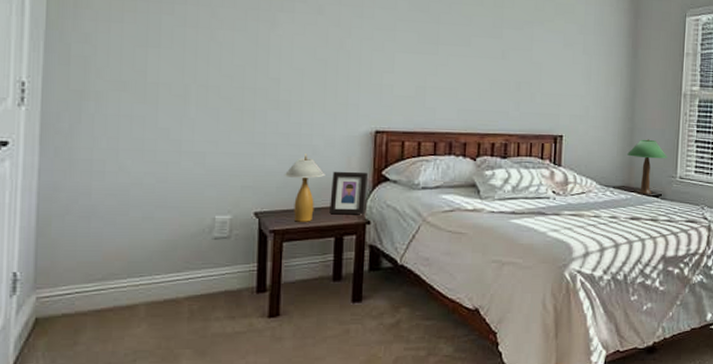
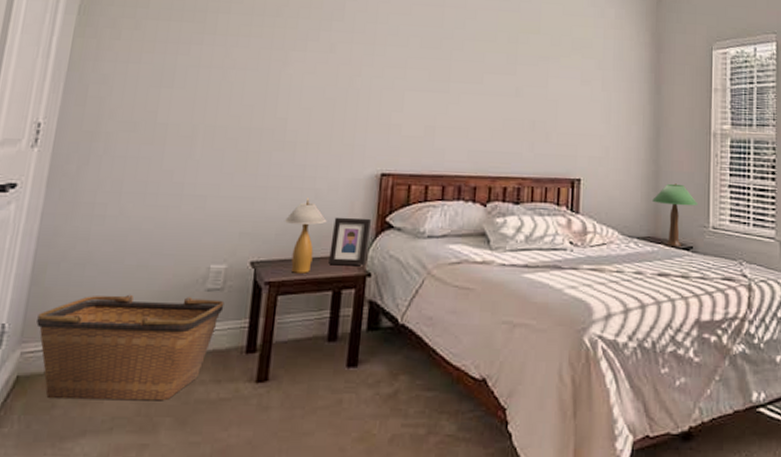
bicycle basket: none [48,243,232,337] -> present [36,294,225,401]

